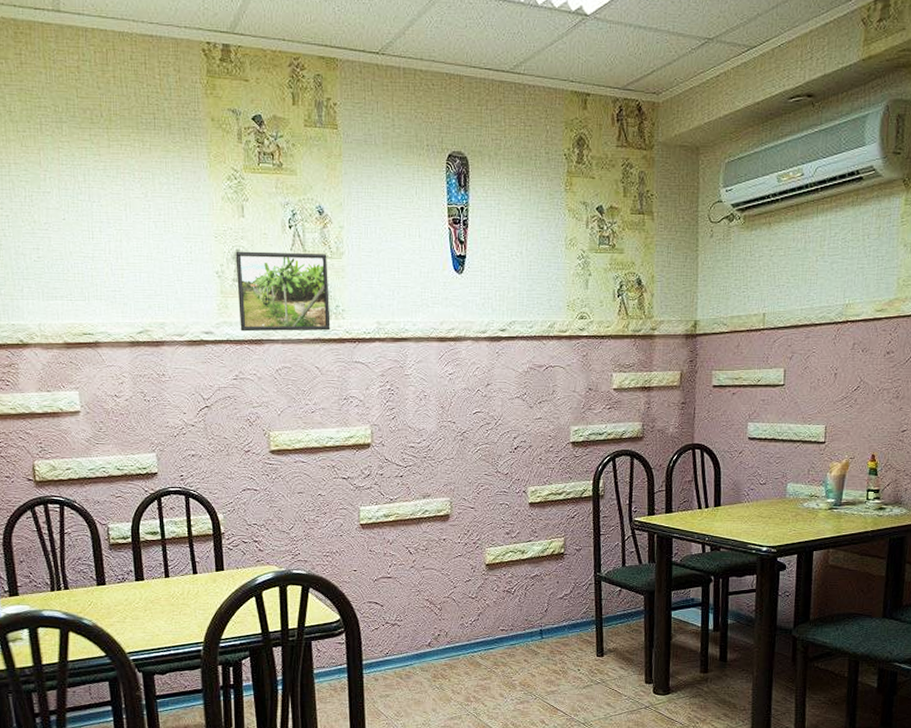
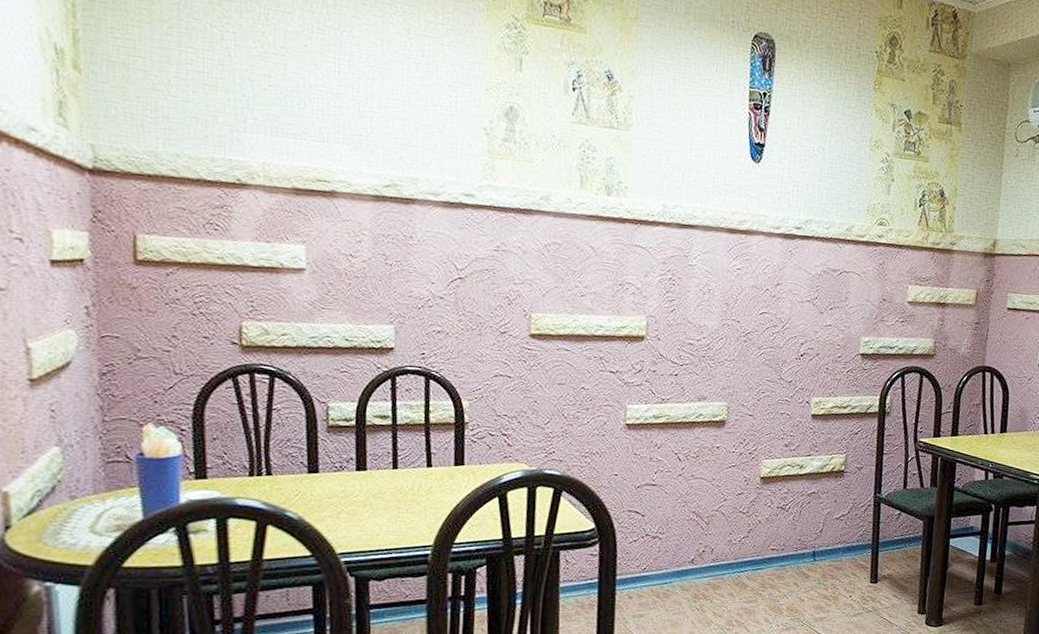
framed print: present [235,251,331,332] -> none [506,108,613,208]

